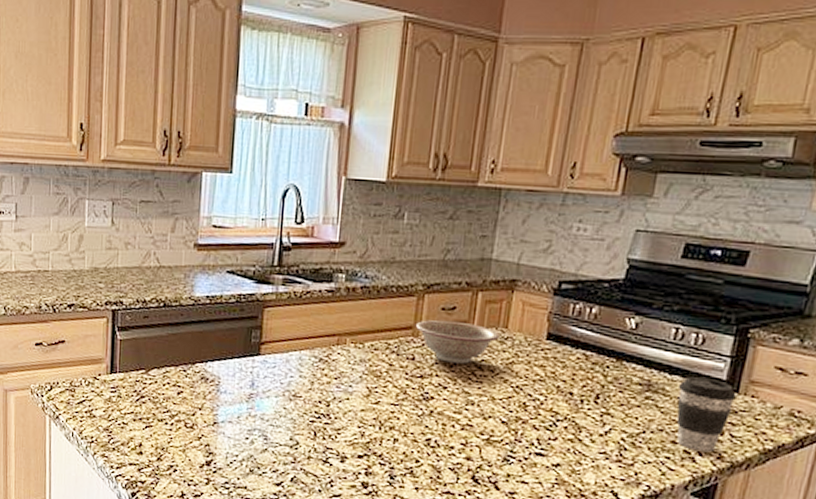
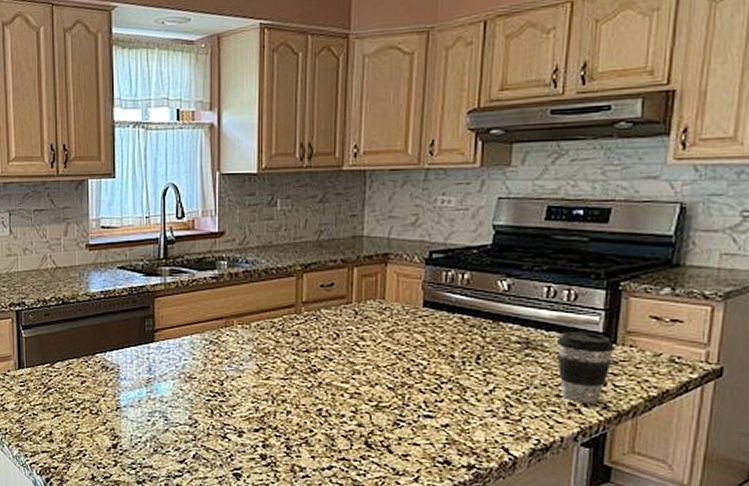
decorative bowl: present [415,319,500,364] -> none [297,296,378,336]

